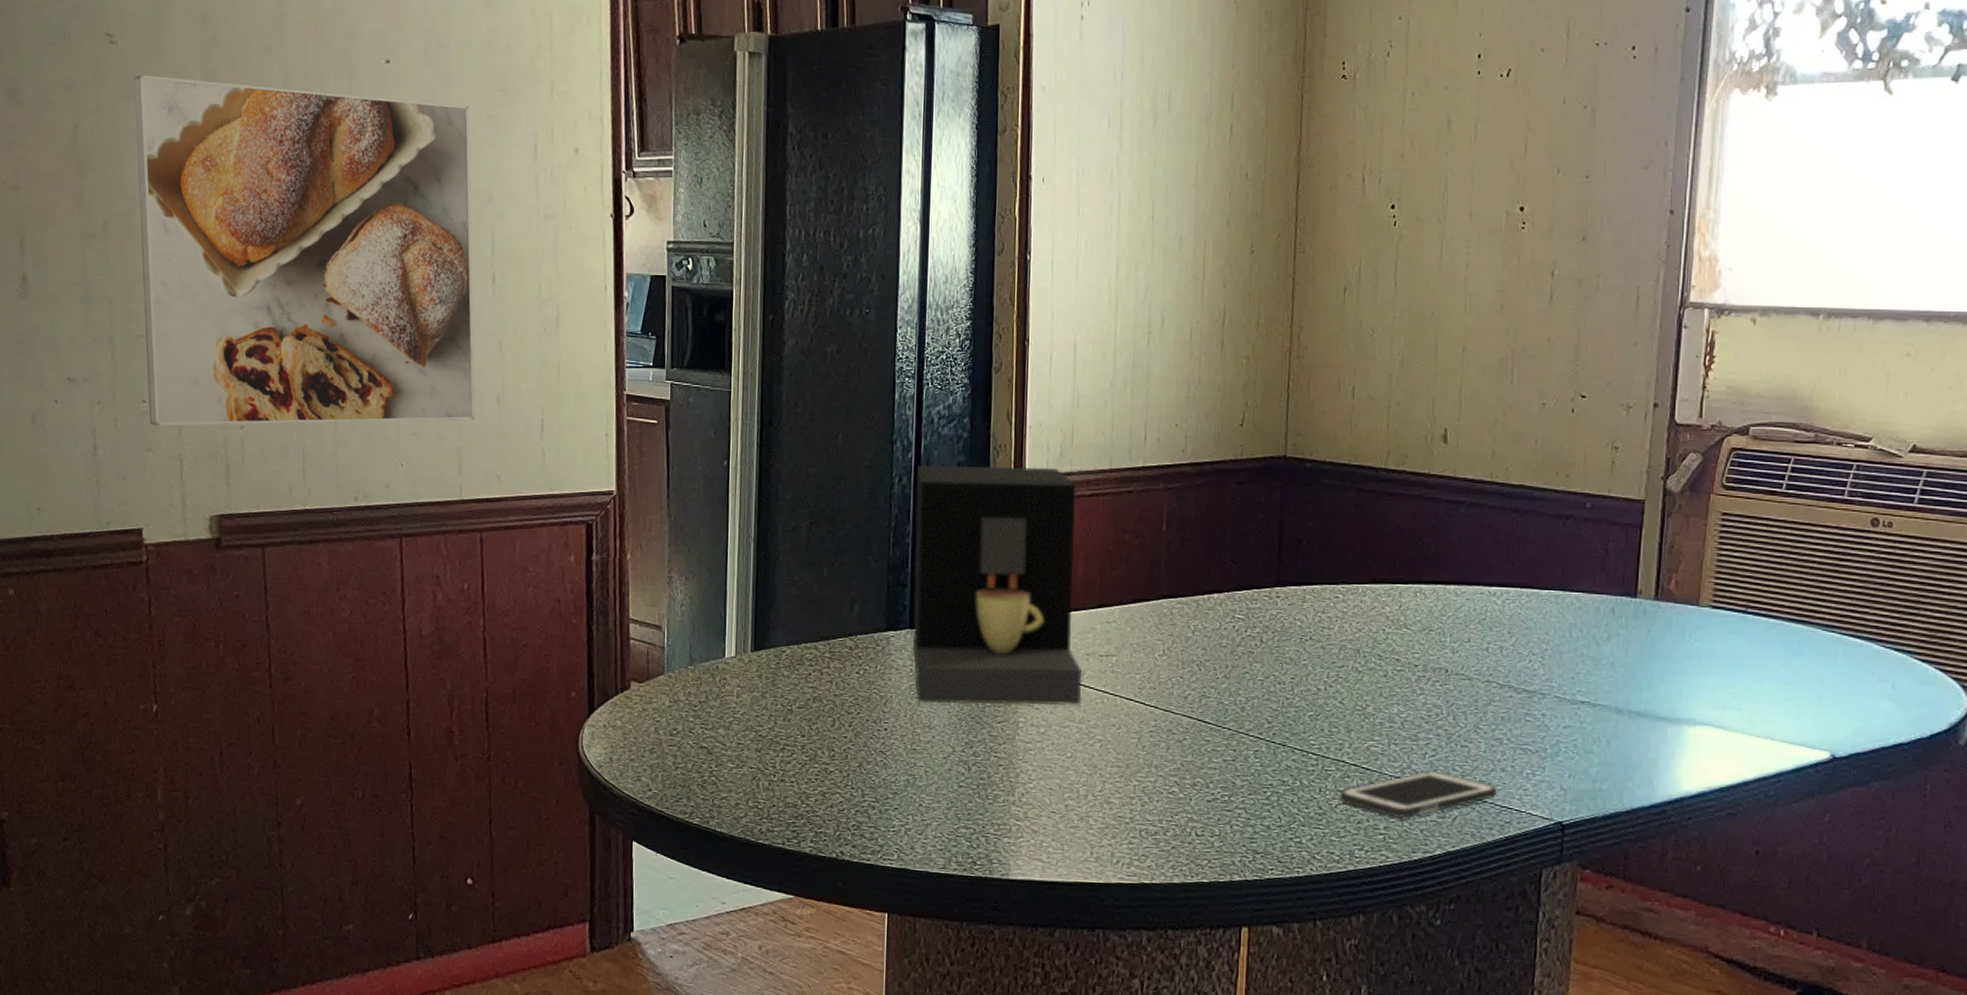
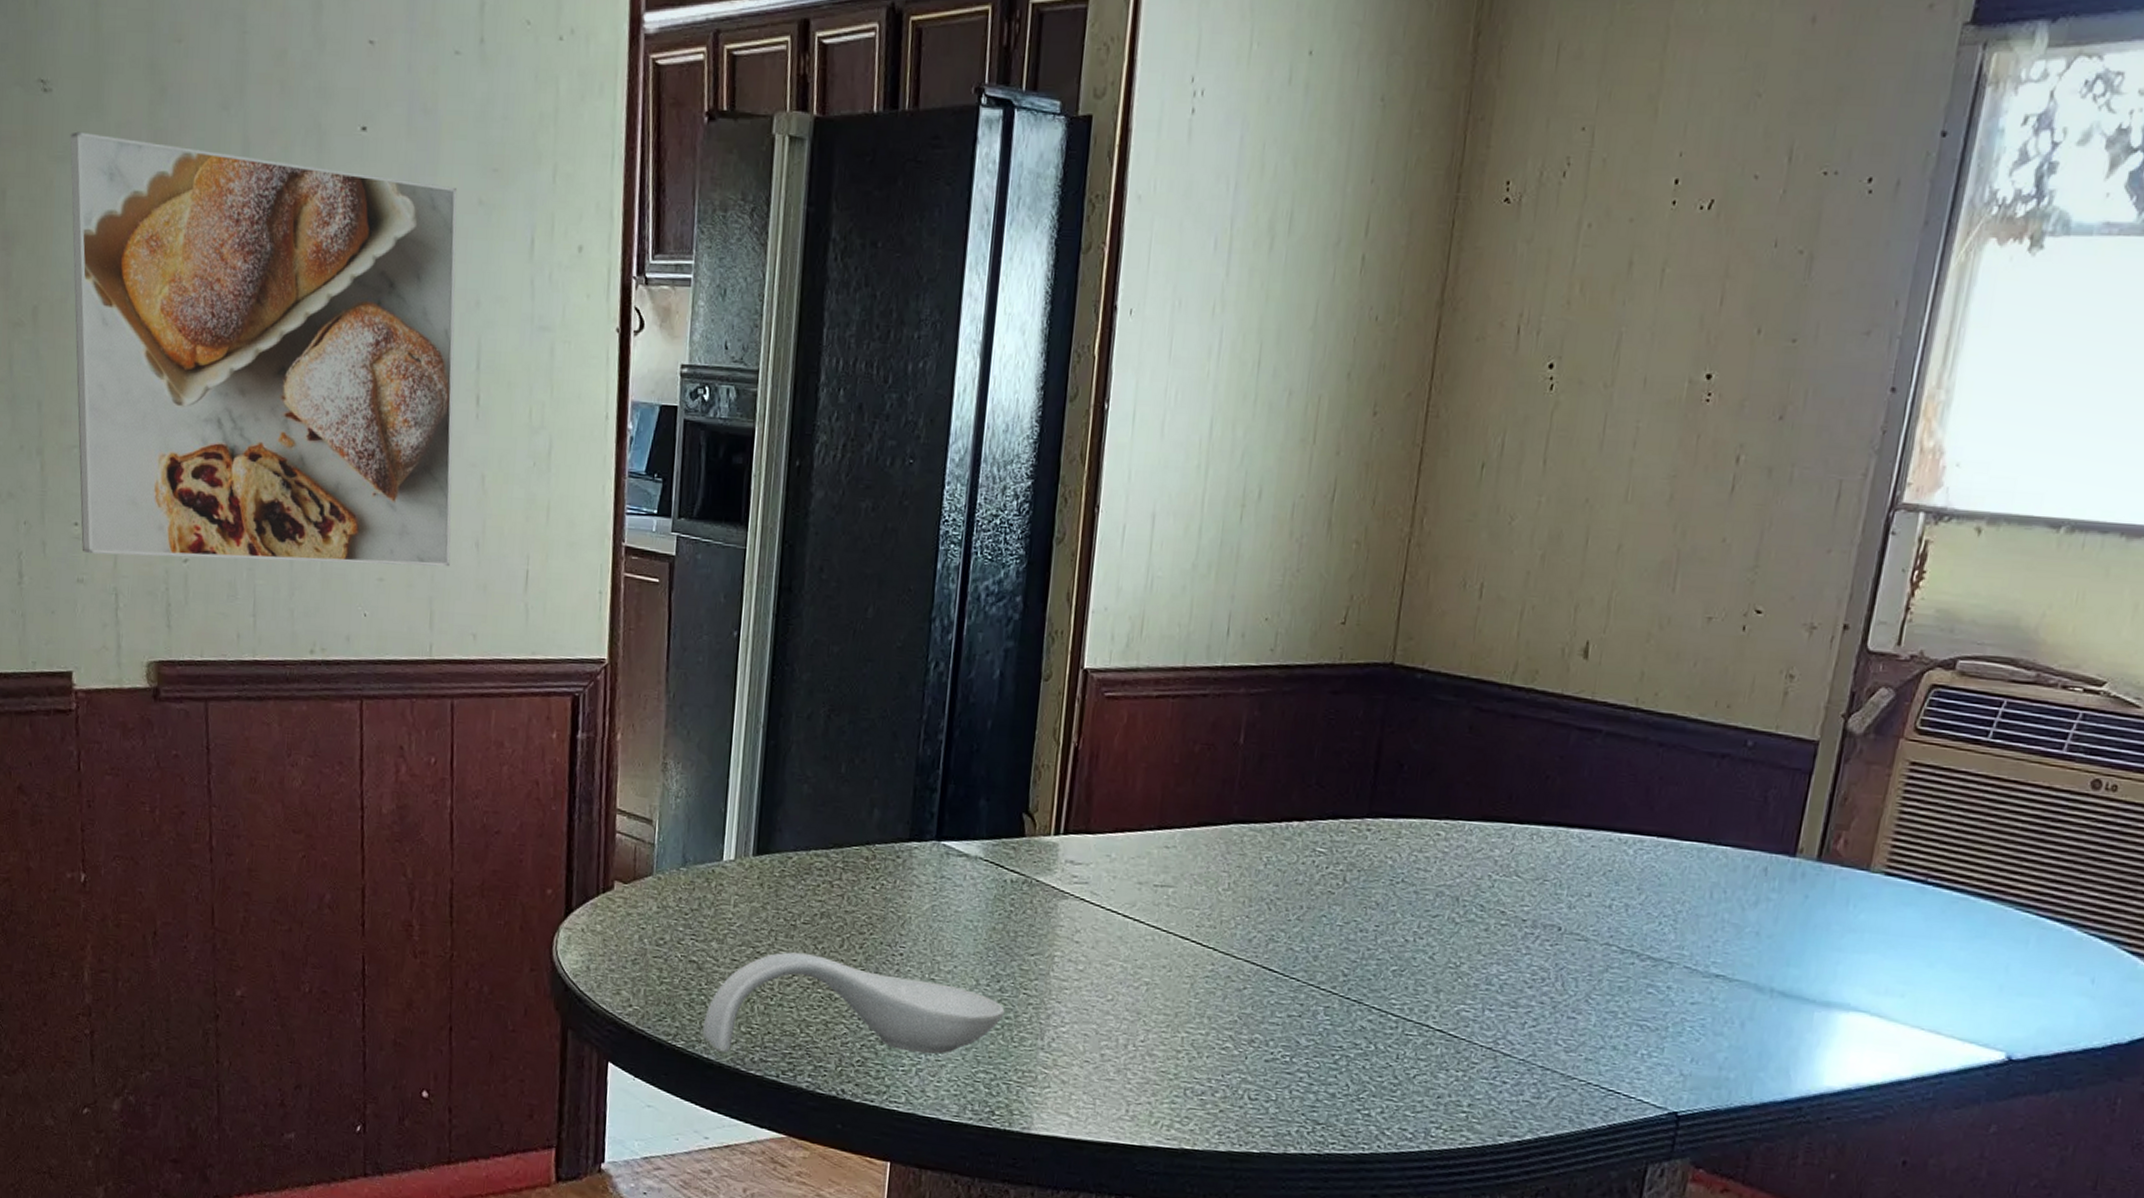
spoon rest: none [715,733,979,827] -> present [702,952,1005,1054]
coffee maker: present [913,464,1082,706] -> none [938,648,1142,941]
cell phone: present [1339,770,1497,819] -> none [1419,1043,1605,1097]

